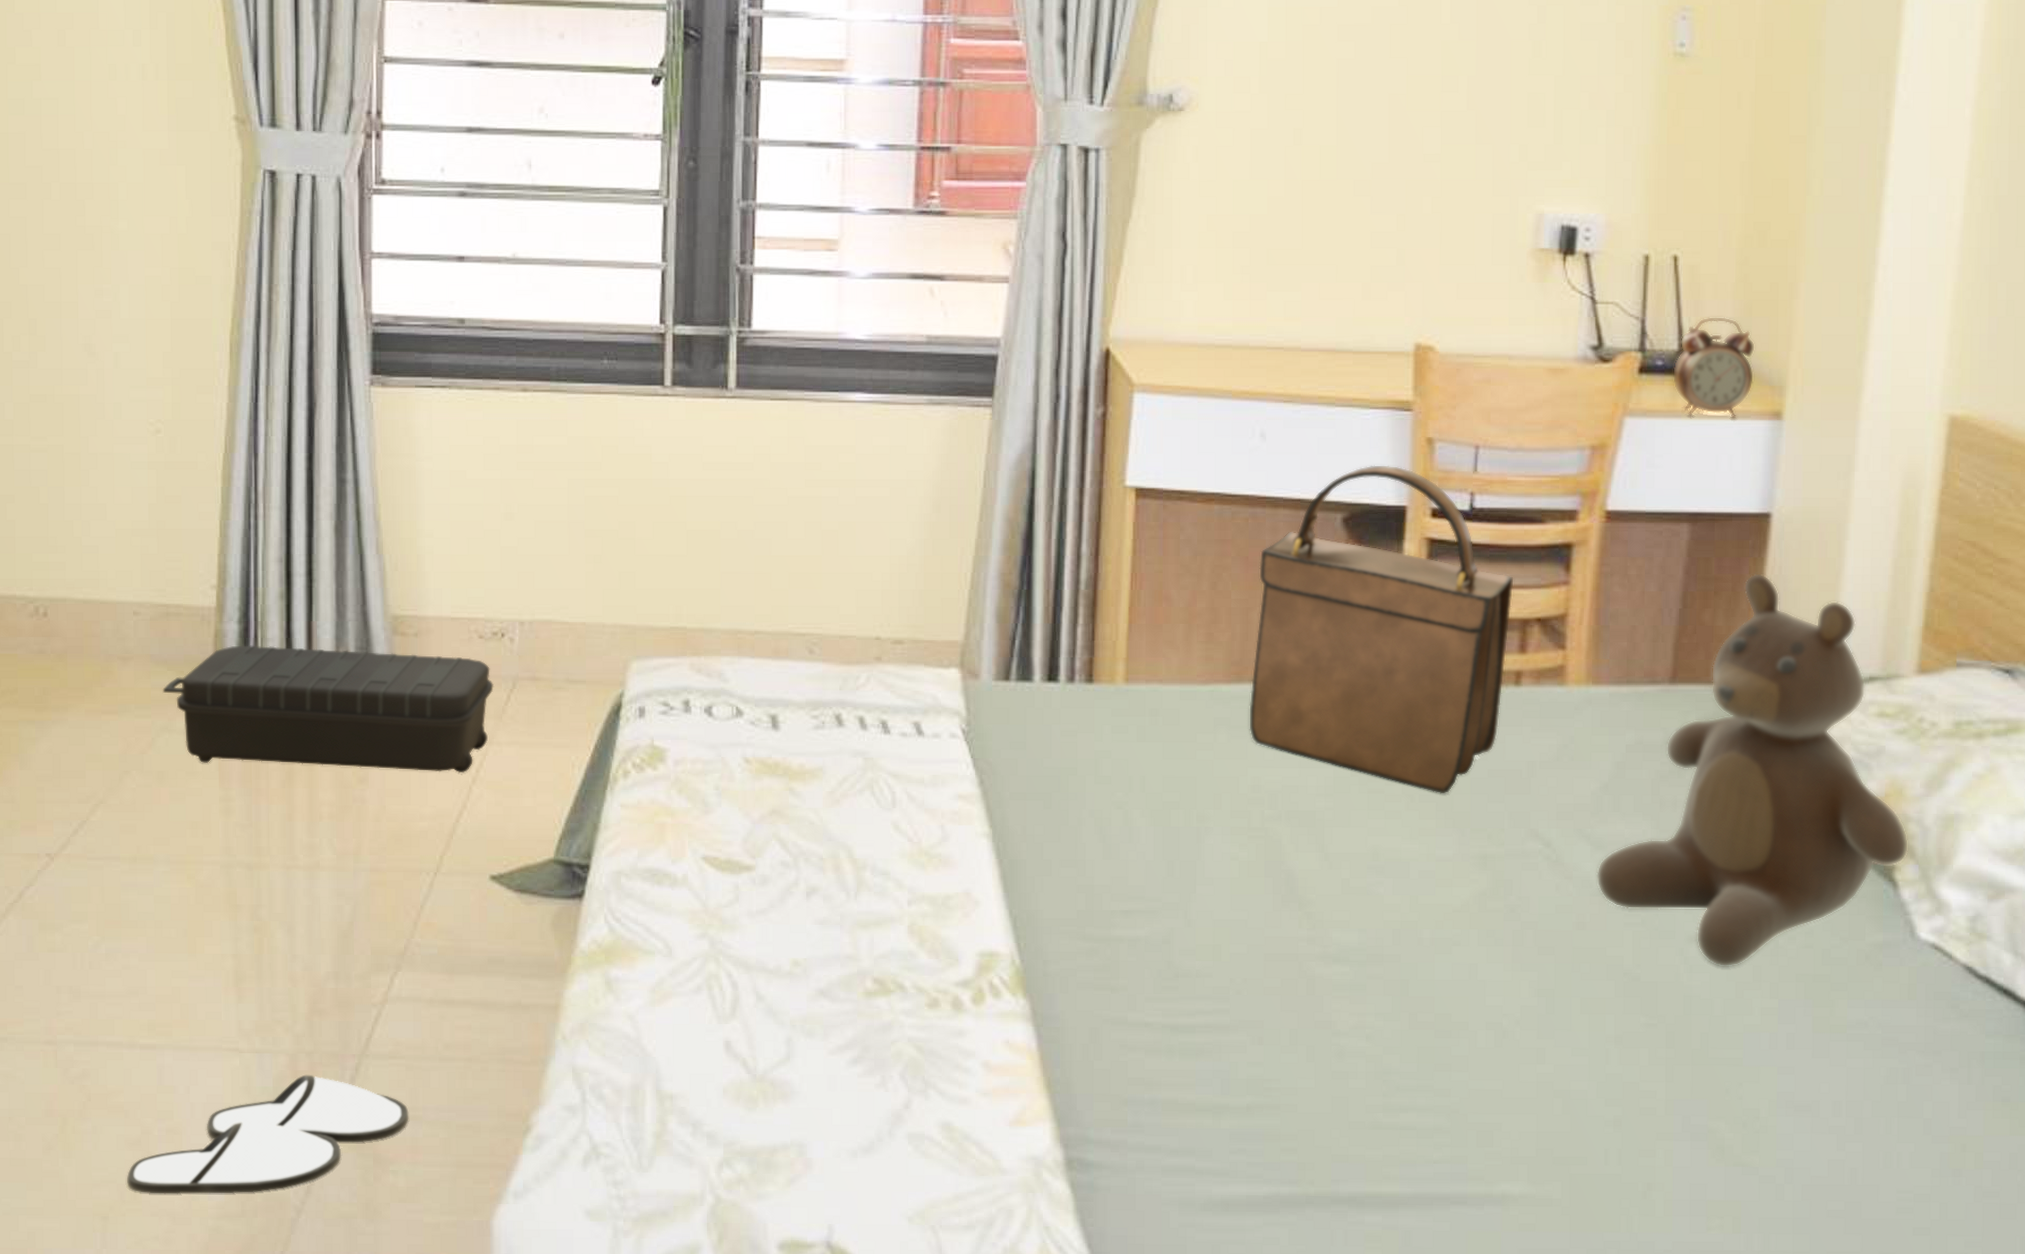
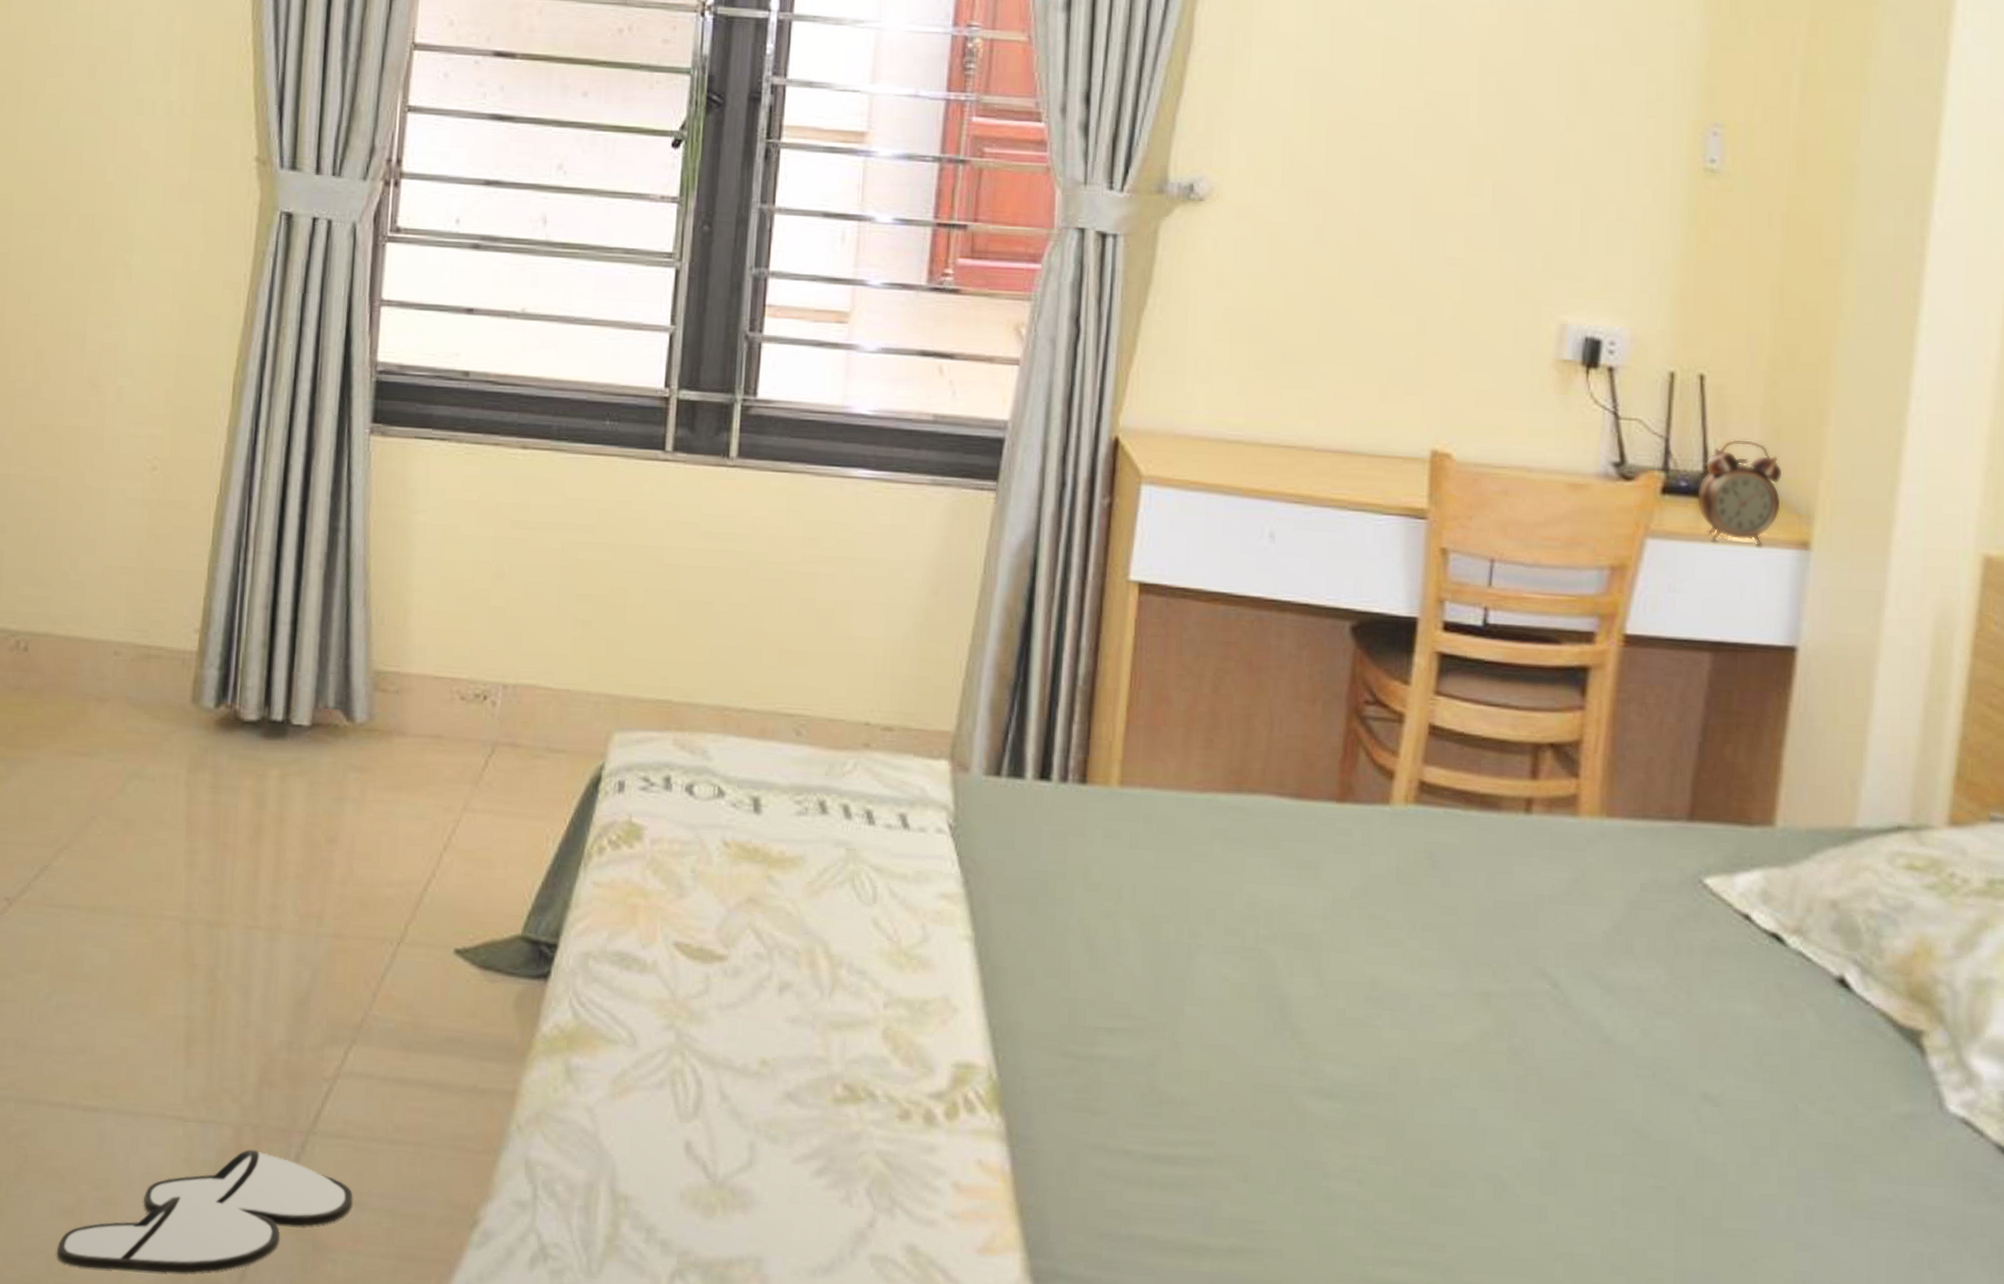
suitcase: present [162,645,495,772] -> none [136,692,473,839]
handbag: present [1249,465,1514,794] -> none [1246,573,1527,924]
teddy bear: present [1595,572,1909,967] -> none [1605,708,1938,1130]

